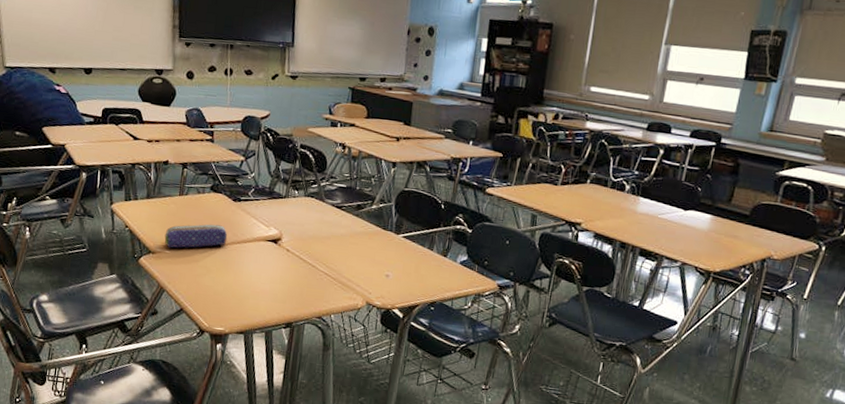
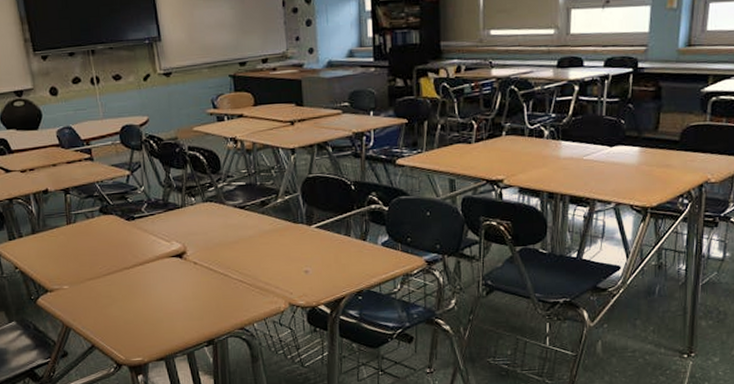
pencil case: present [164,224,228,248] -> none [59,249,128,283]

